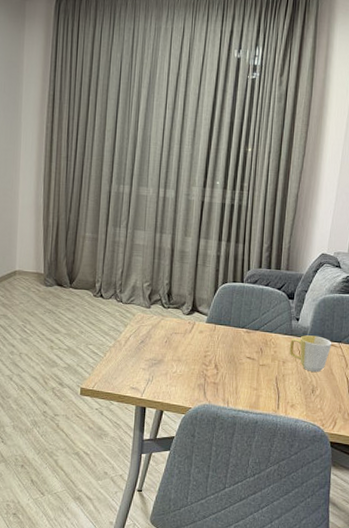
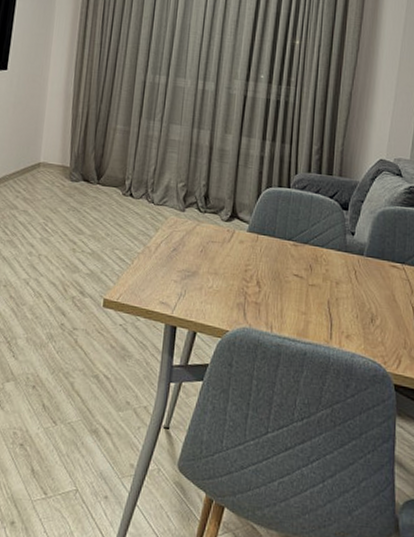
mug: present [289,335,332,372] -> none [343,252,394,297]

